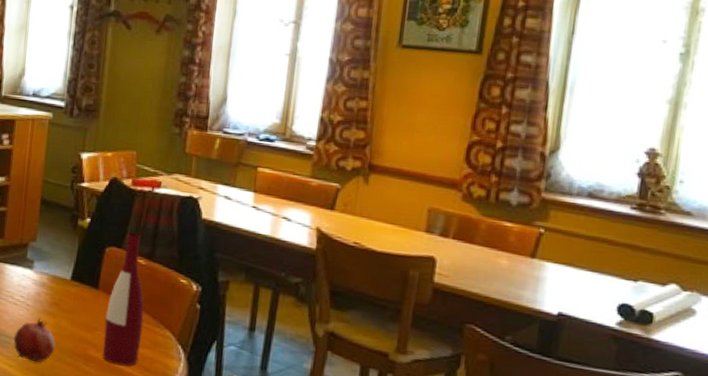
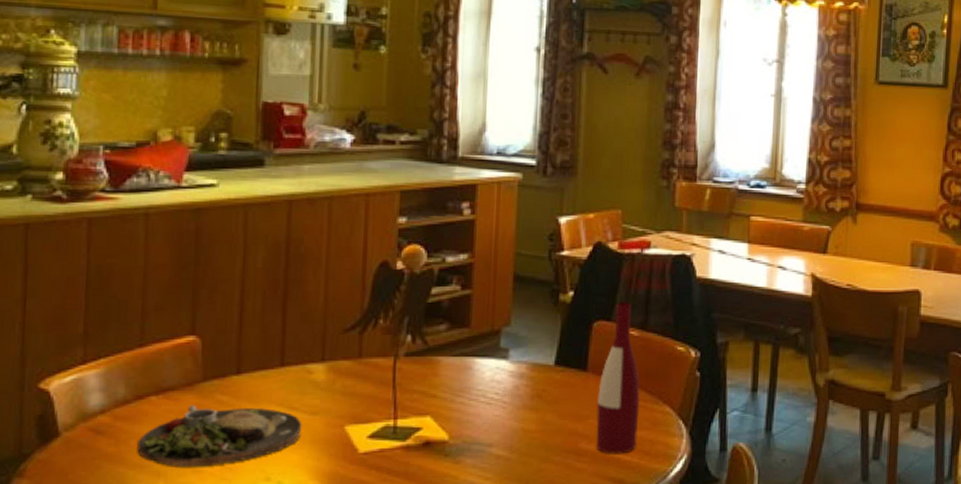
fruit: present [13,317,56,363] -> none [489,414,541,469]

